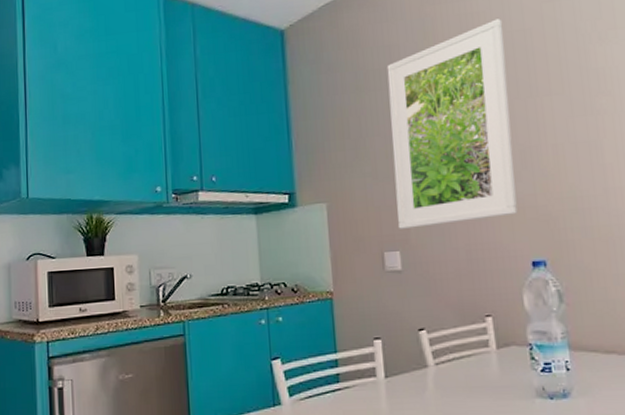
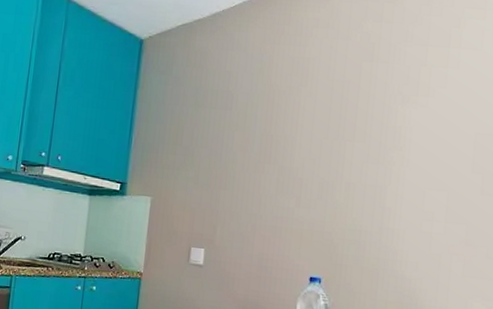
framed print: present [386,19,518,229] -> none [206,67,328,236]

